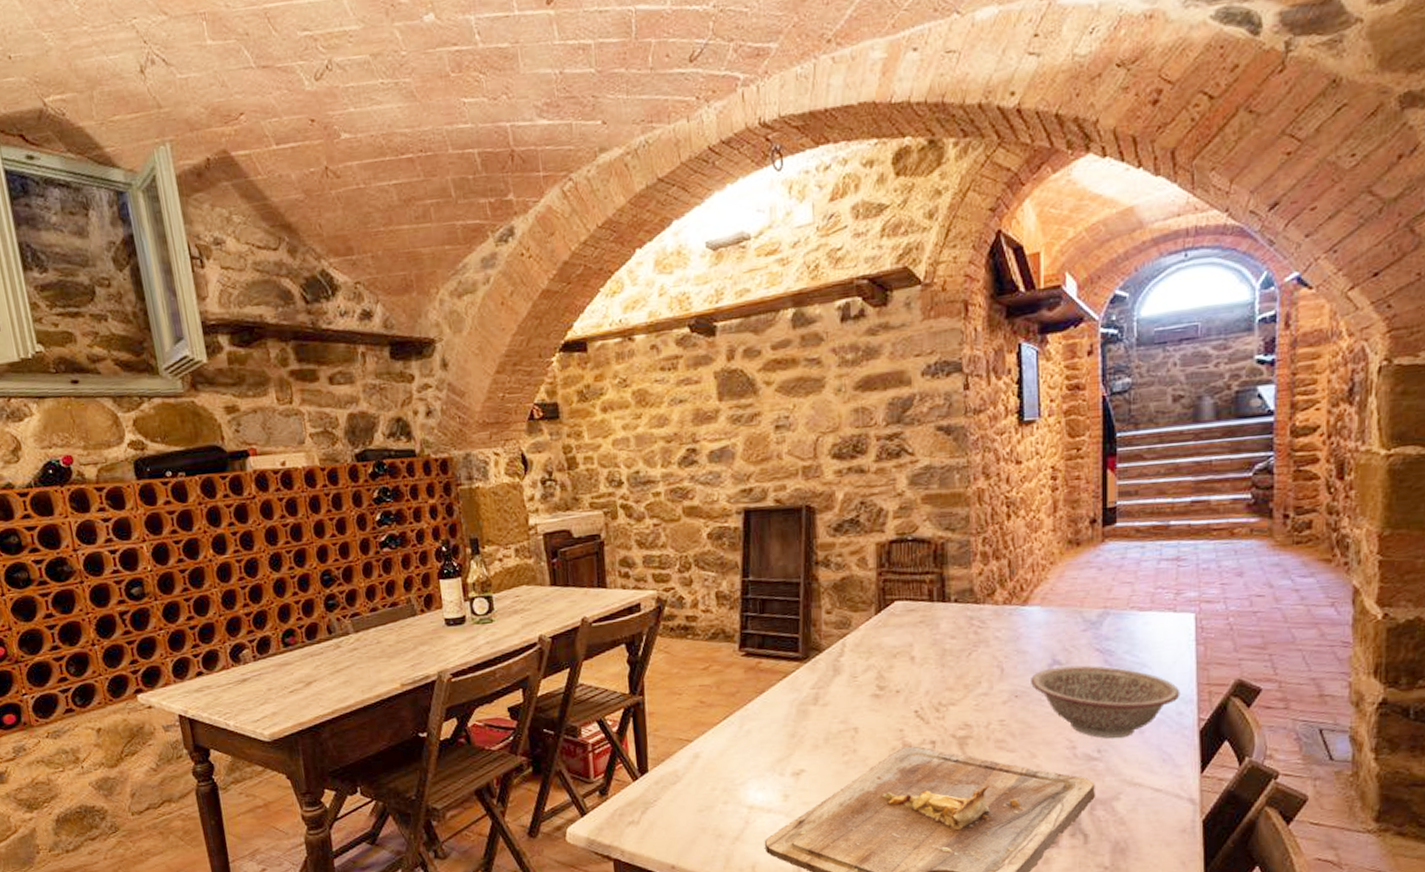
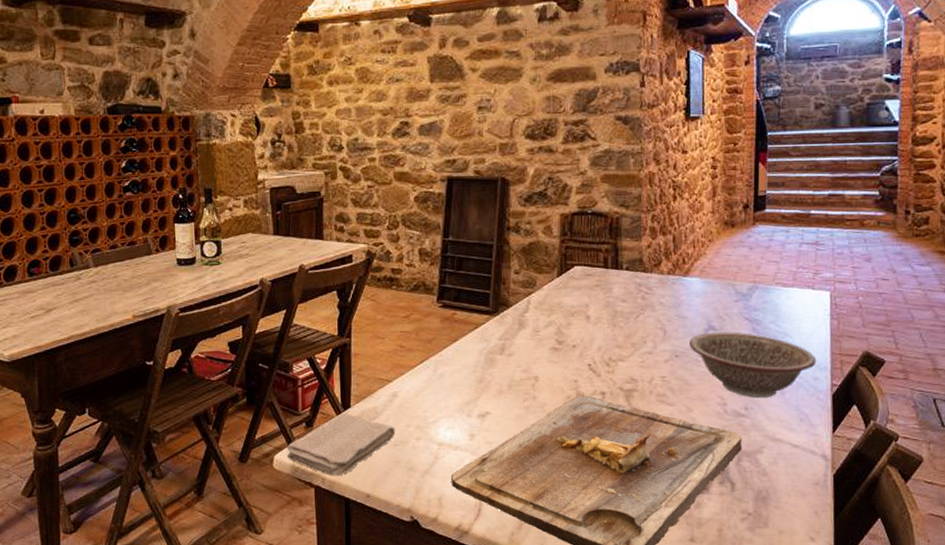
washcloth: none [580,778,700,848] -> present [287,412,396,476]

